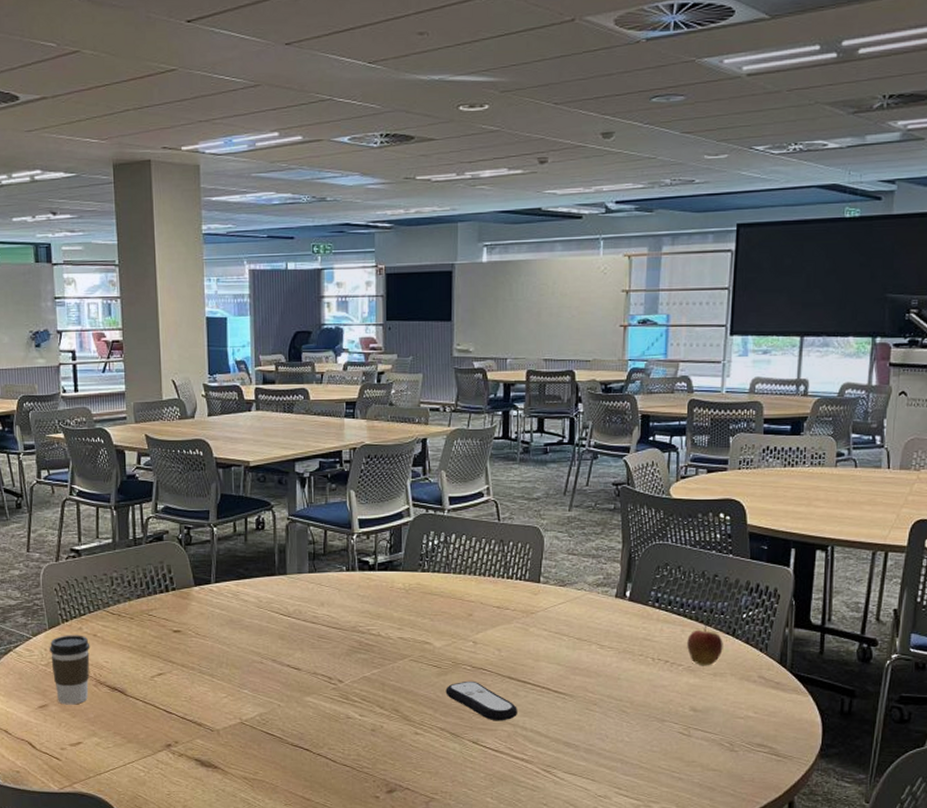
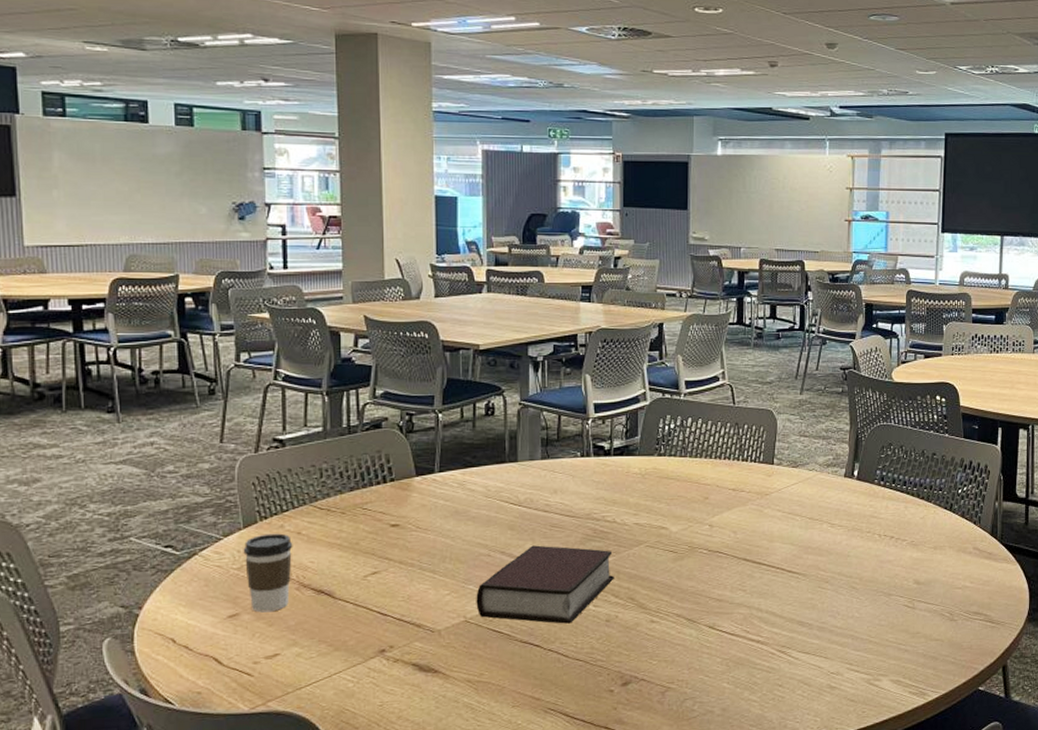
bible: none [250,655,379,731] -> present [476,545,614,624]
remote control: present [445,680,517,721] -> none [682,564,753,604]
fruit: present [687,624,723,666] -> none [910,500,942,541]

